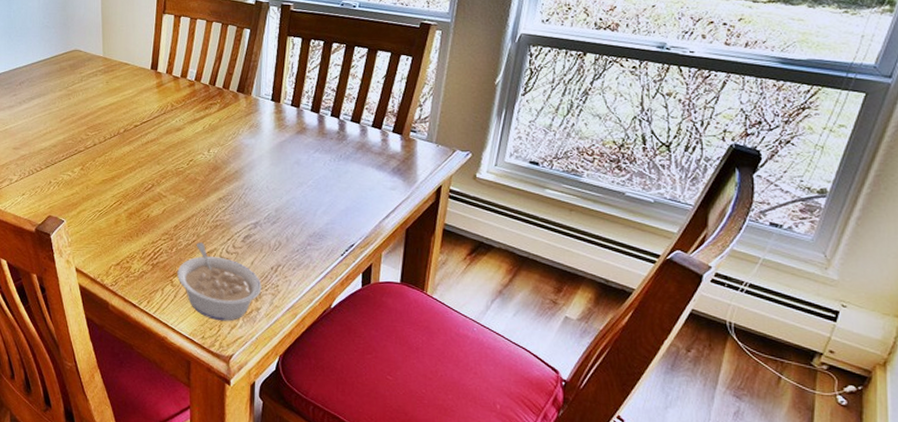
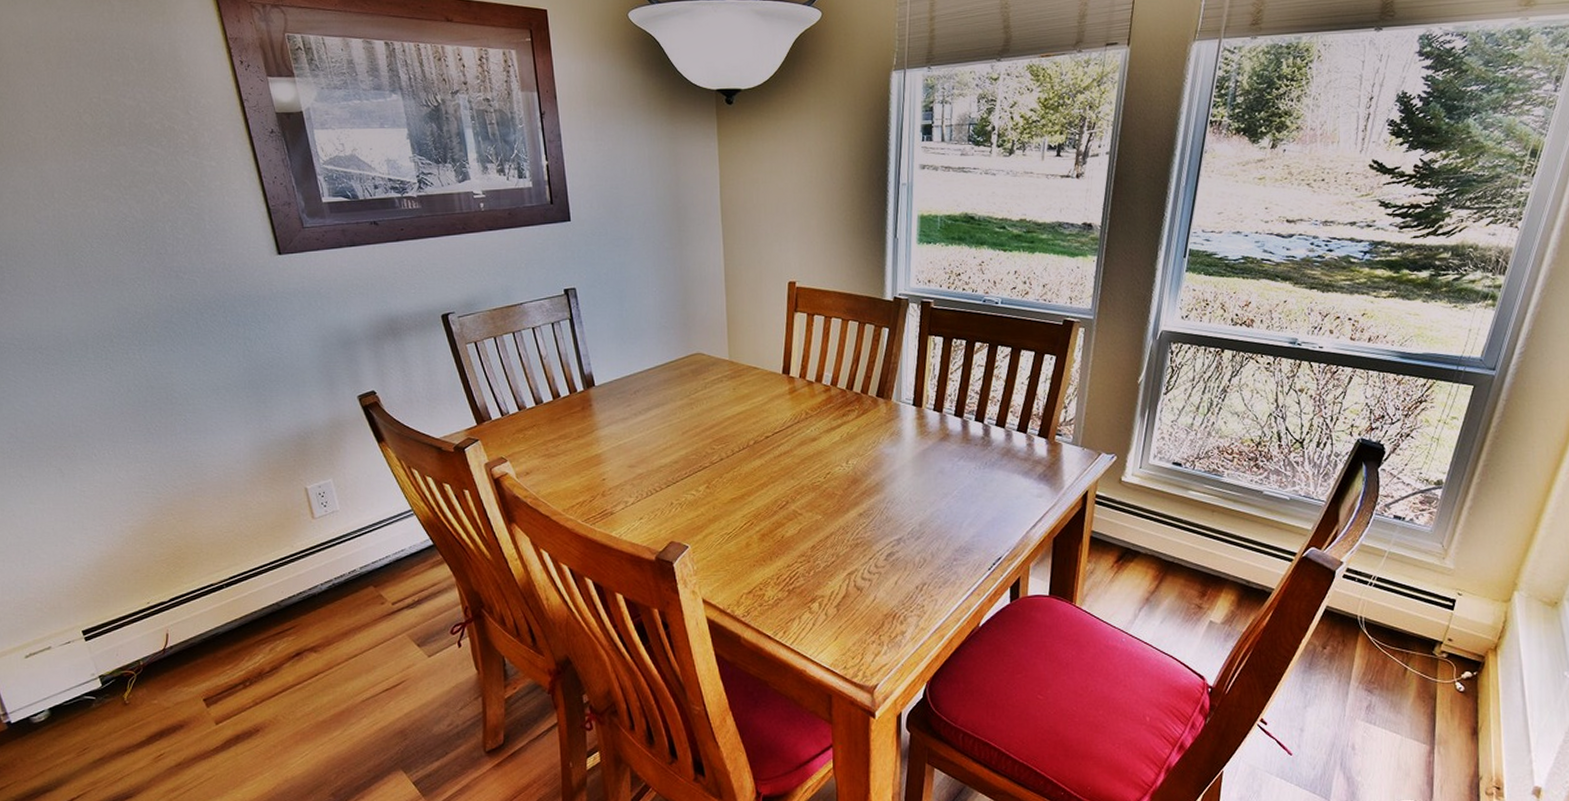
legume: present [177,242,262,322] -> none [816,563,907,649]

